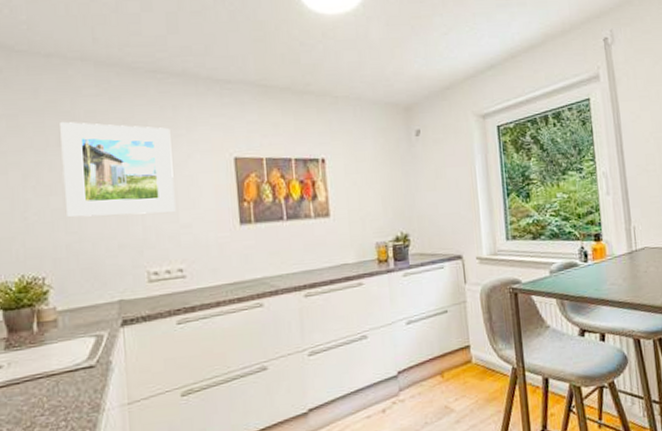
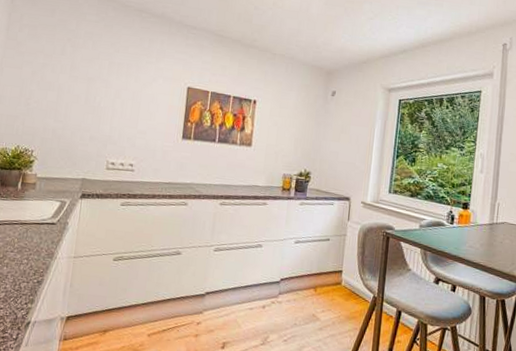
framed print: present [60,121,176,218] -> none [58,37,144,121]

